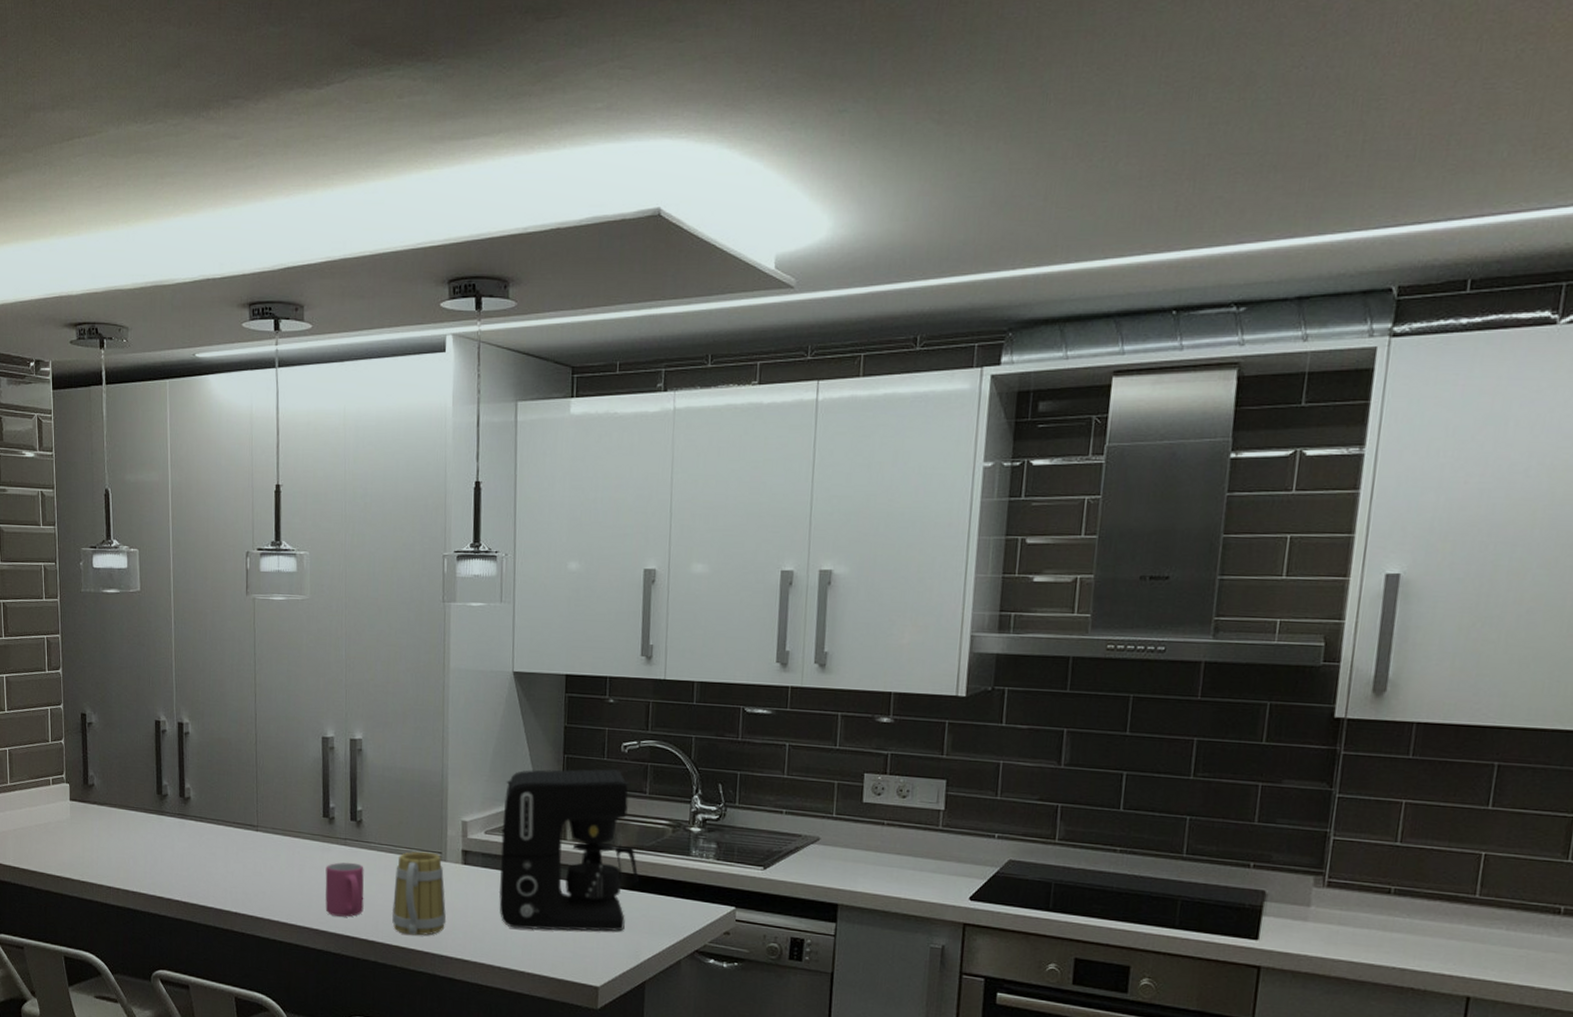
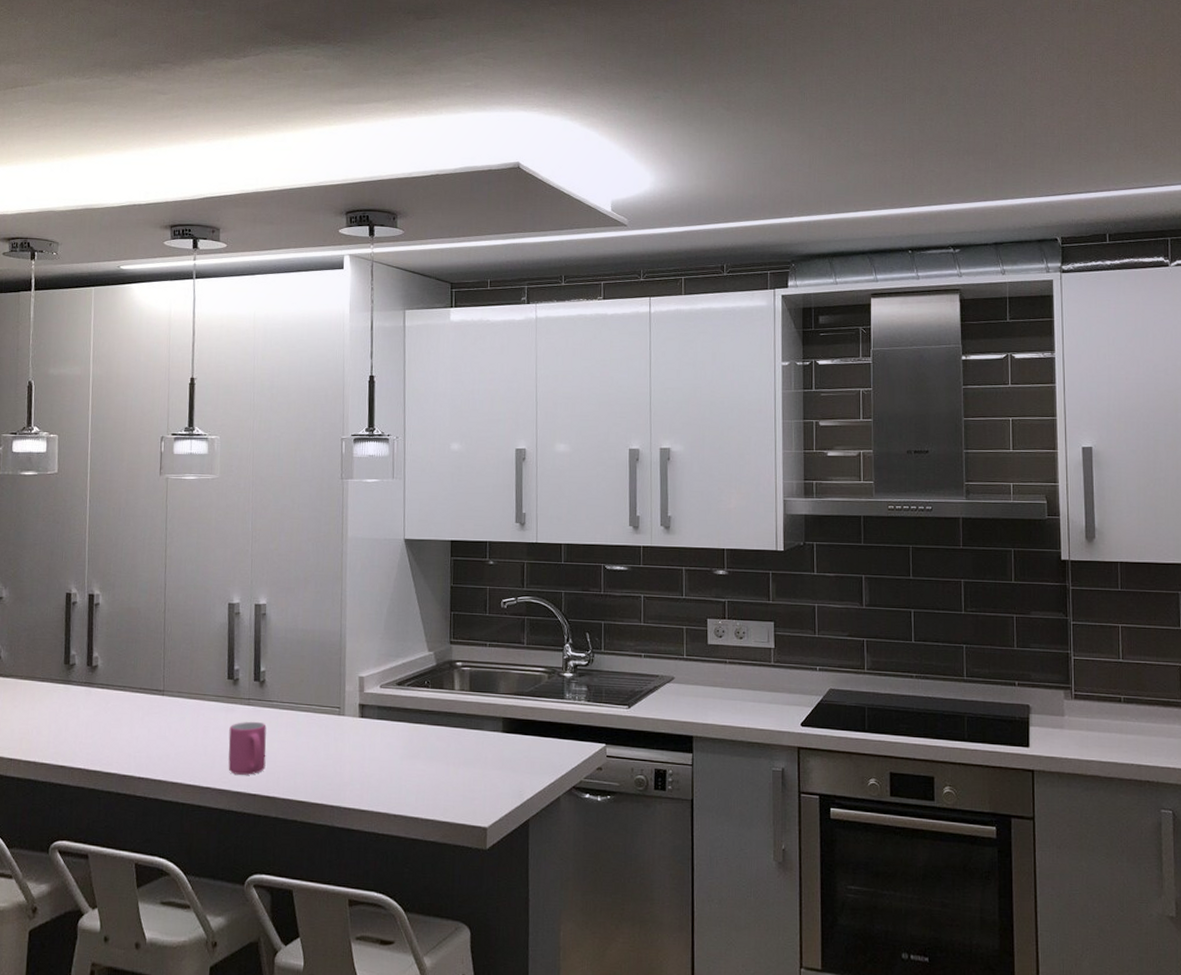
mug: present [392,851,447,936] -> none [293,707,345,789]
coffee maker: present [498,769,639,931] -> none [393,623,520,777]

